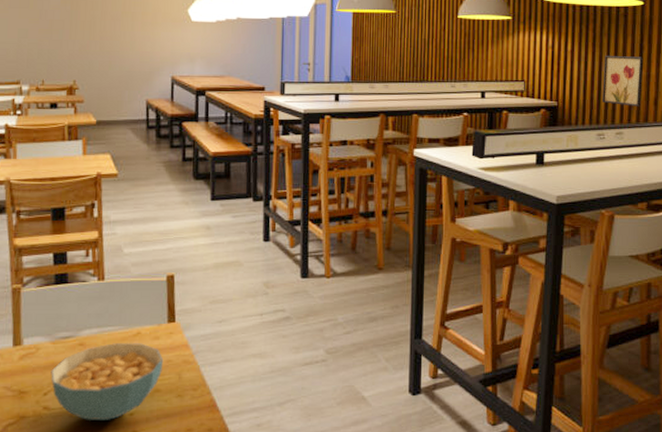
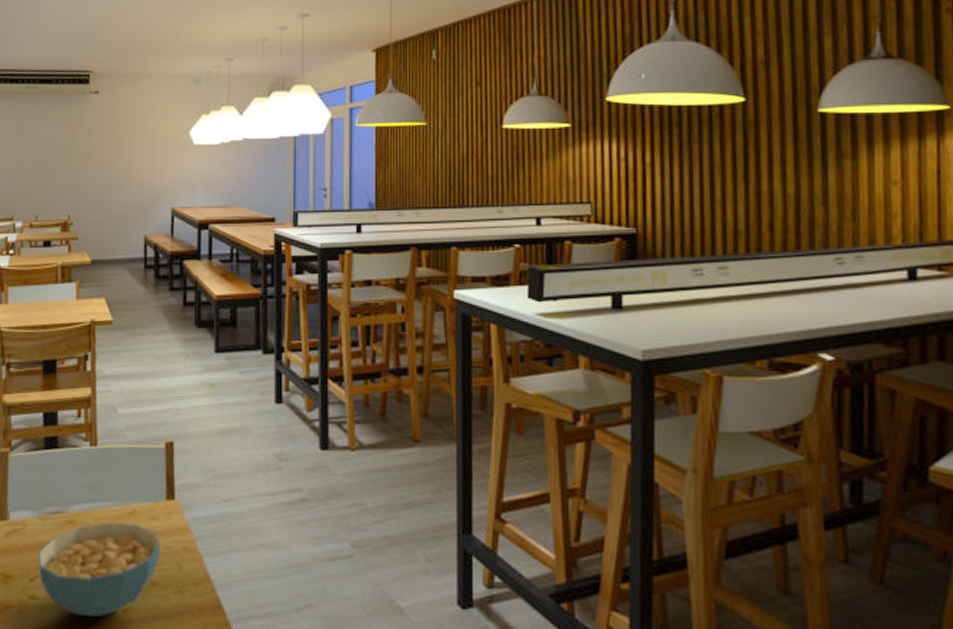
wall art: present [603,56,644,107] -> none [695,168,751,233]

